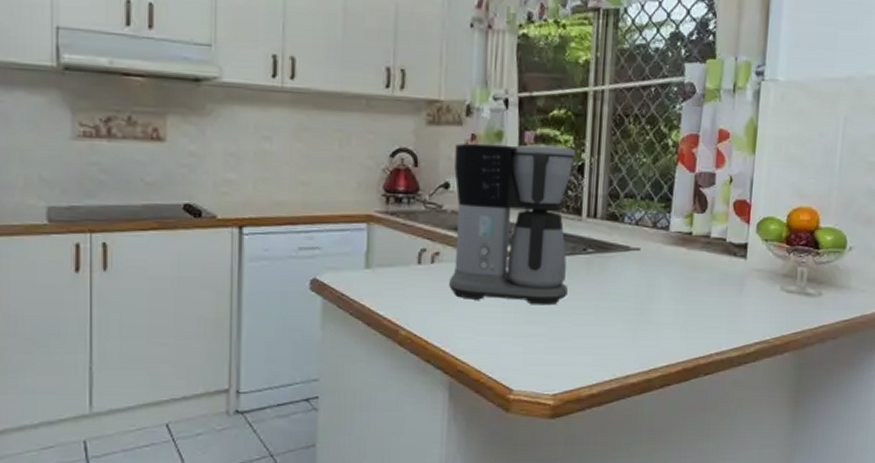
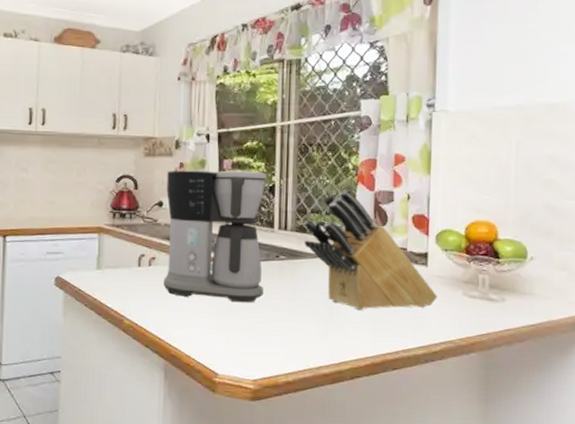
knife block: none [615,171,755,309] -> present [304,190,437,310]

